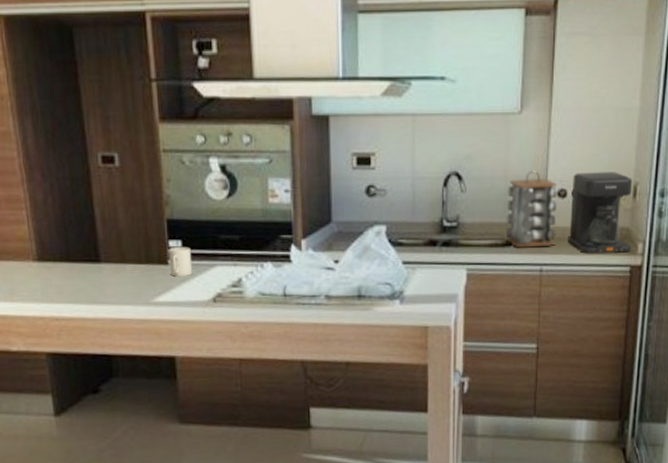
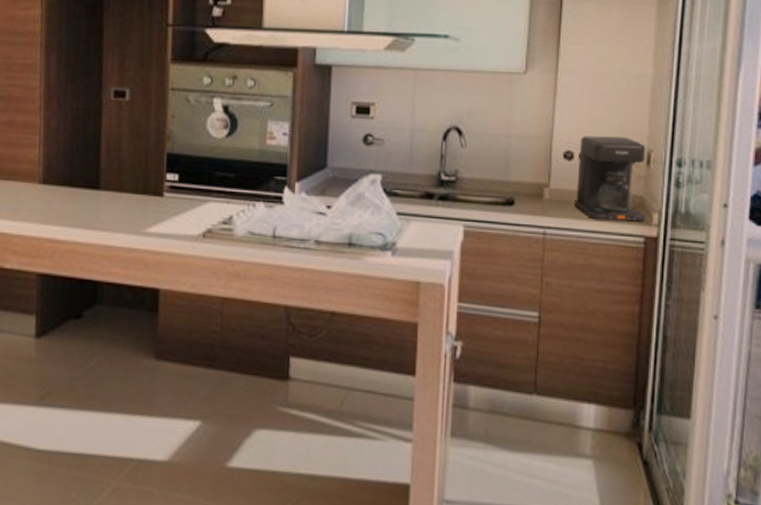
mug: present [169,247,193,278] -> none [164,180,187,210]
spice rack: present [506,170,558,248] -> none [507,129,564,210]

